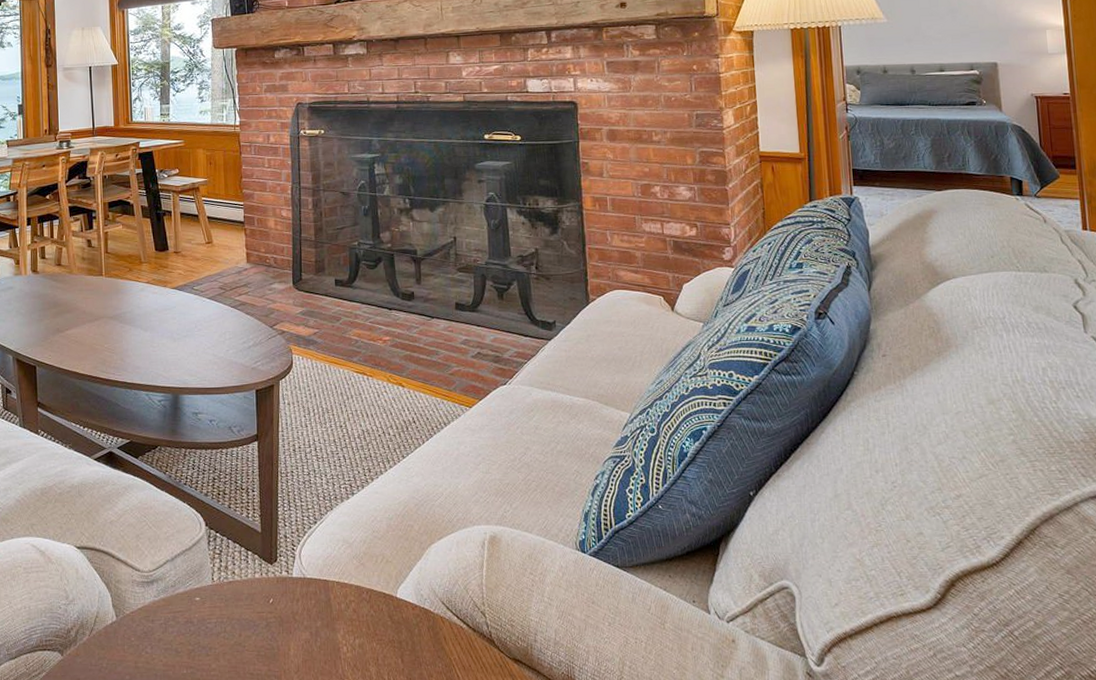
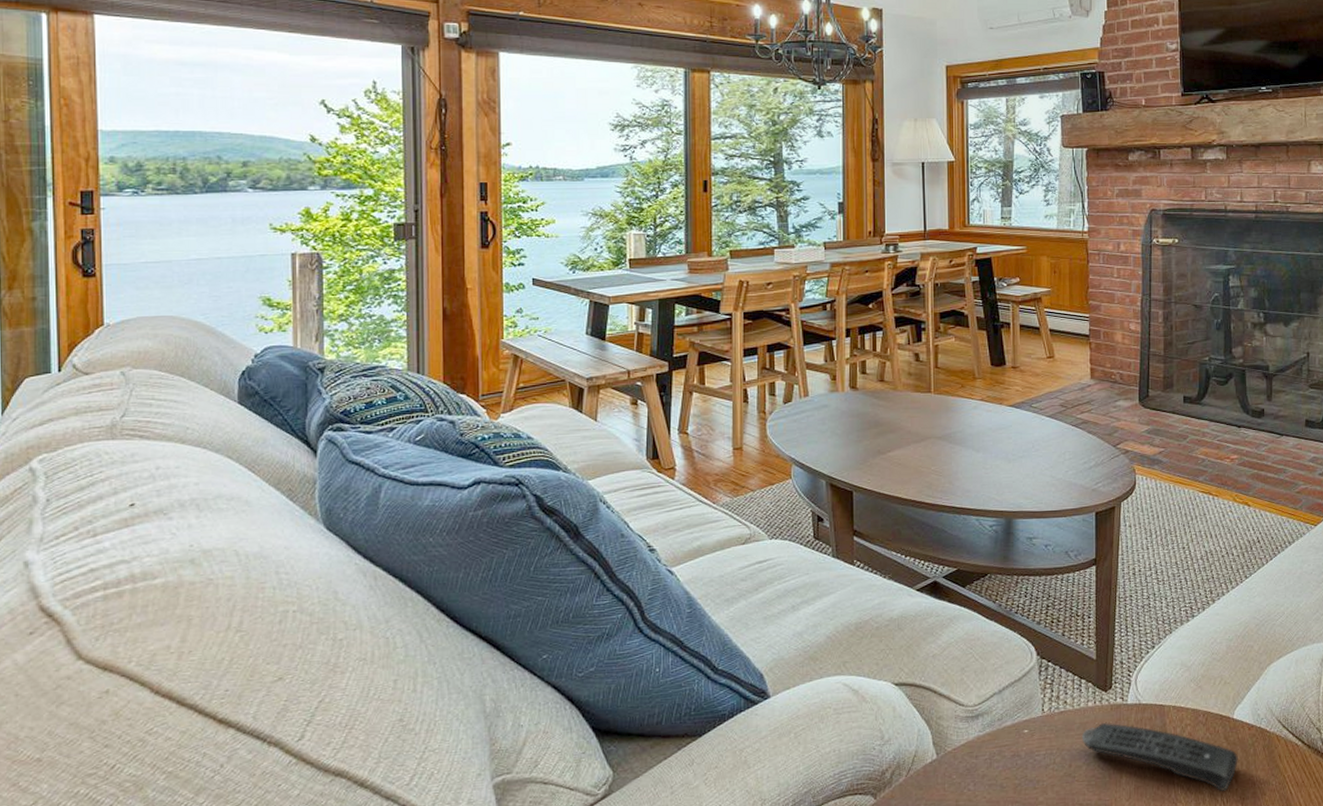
remote control: none [250,595,403,670] -> present [1082,723,1238,791]

